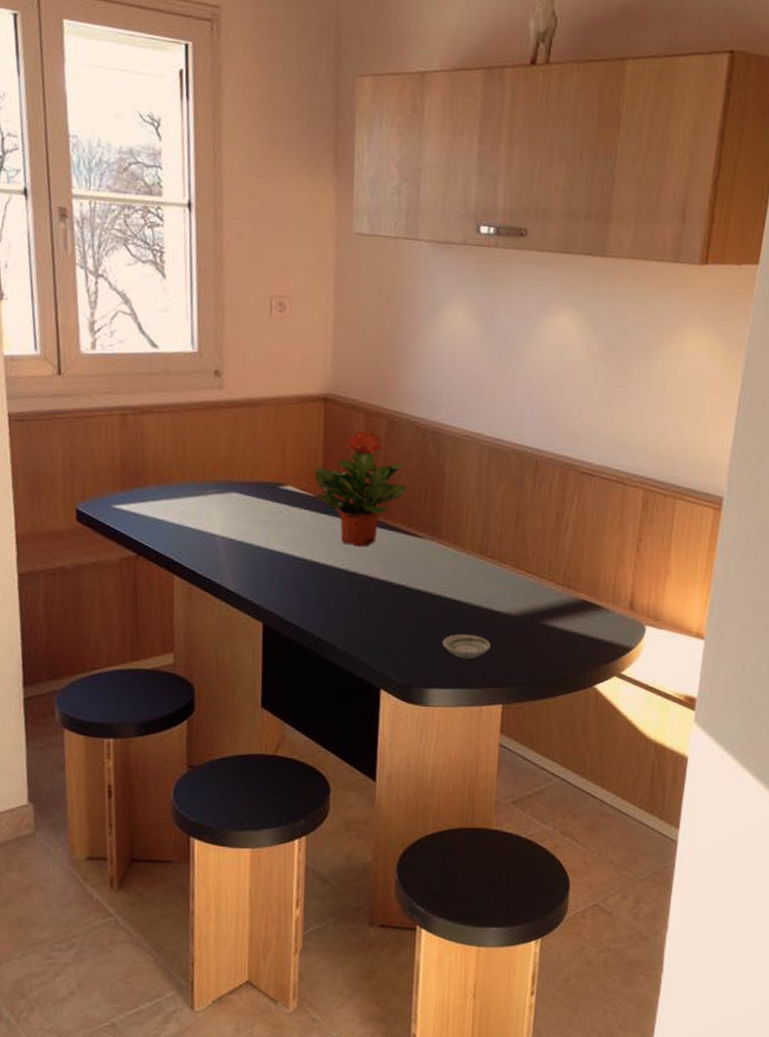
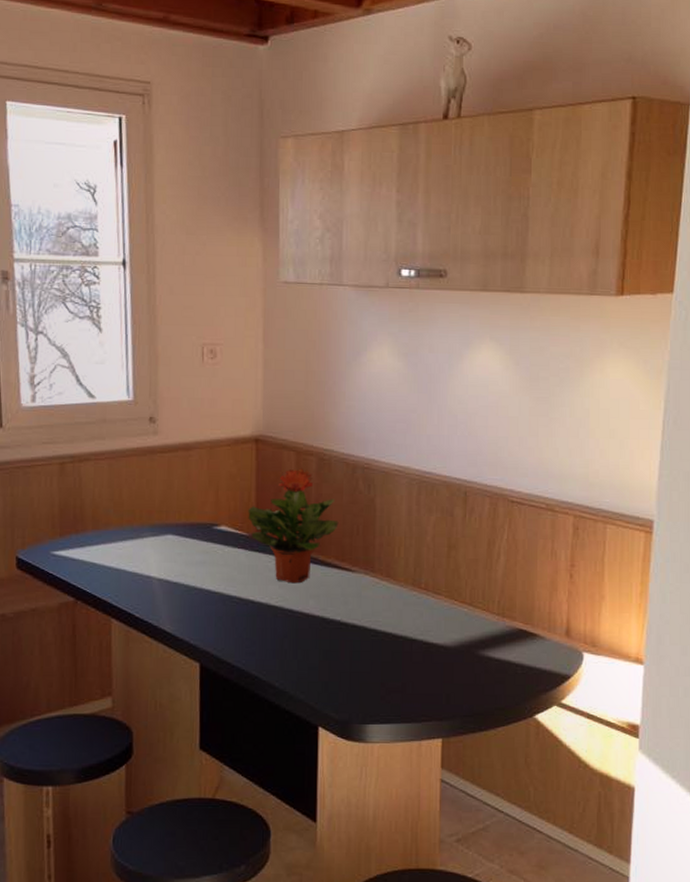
saucer: present [442,634,491,659] -> none [379,668,428,693]

